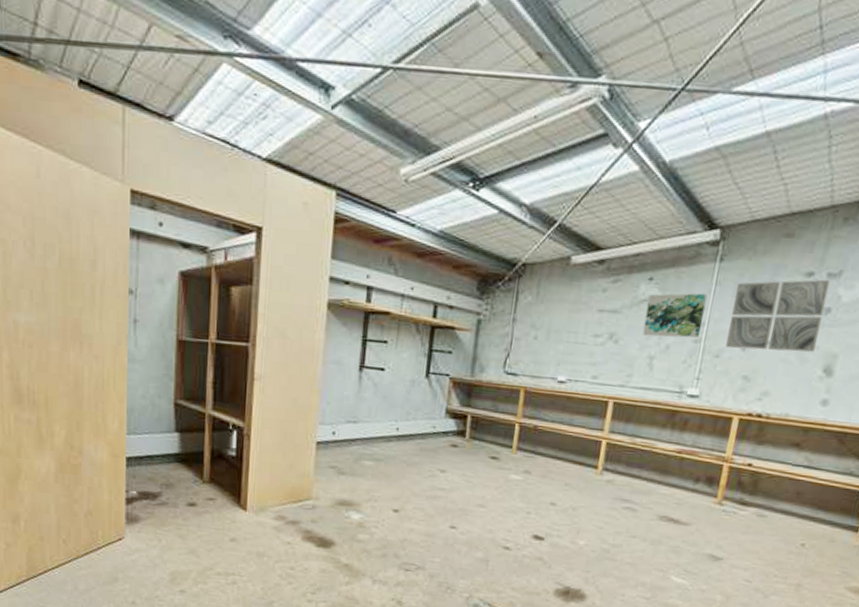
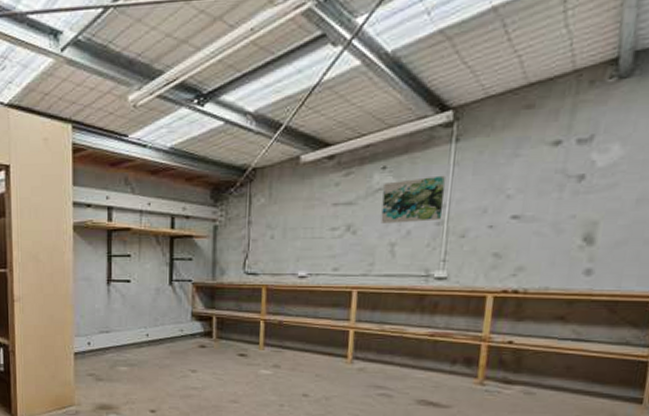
wall art: present [725,279,831,352] -> none [471,146,581,227]

